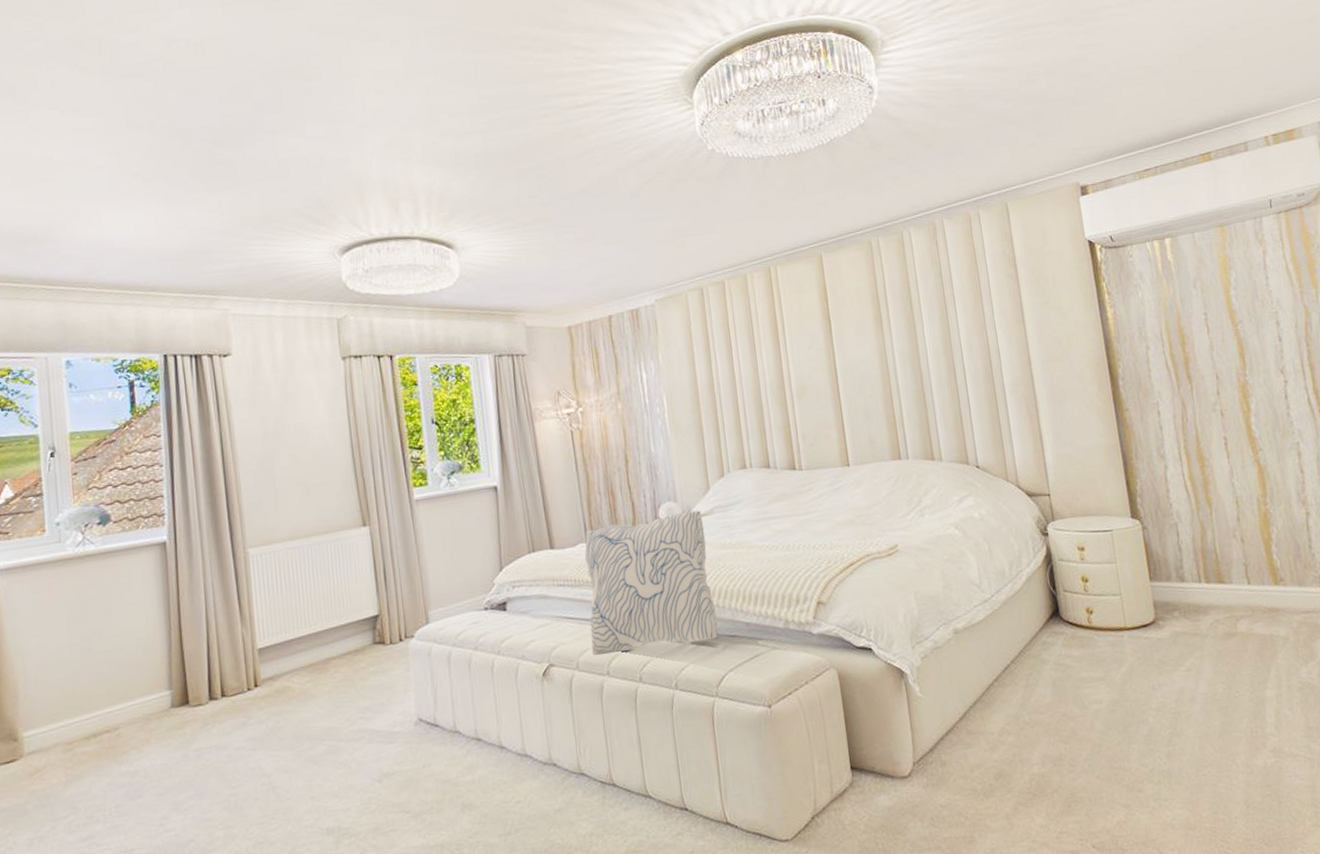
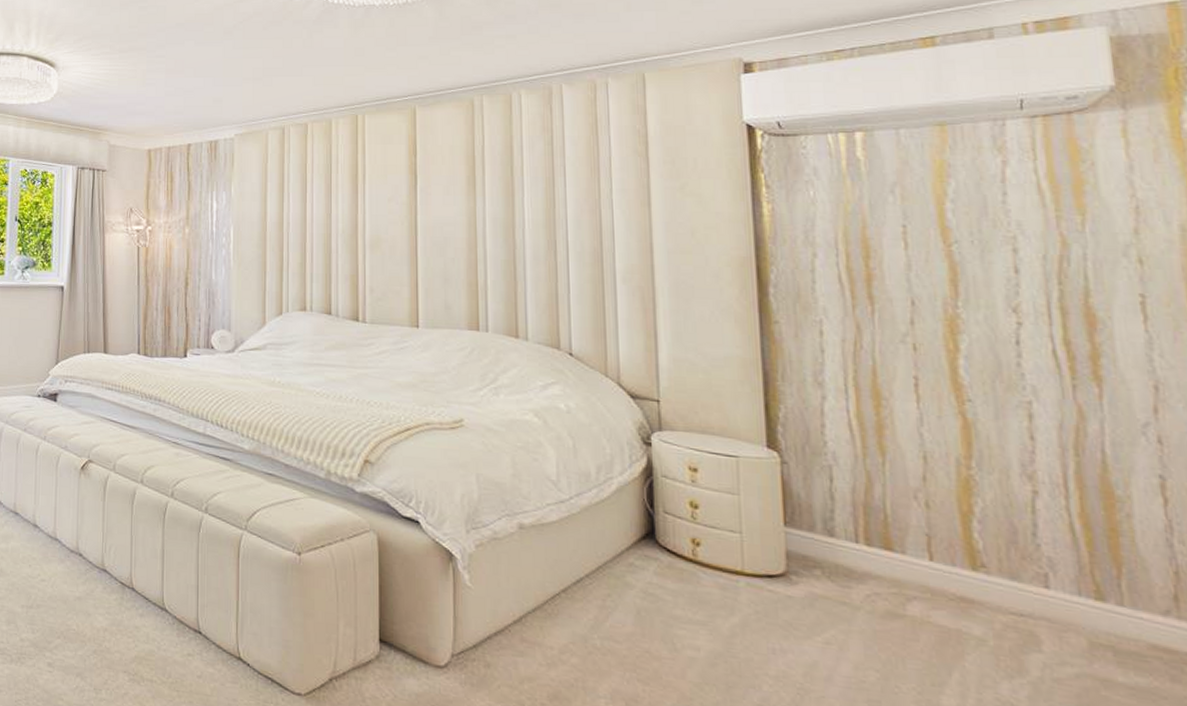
cushion: present [584,510,719,656] -> none [130,341,256,474]

